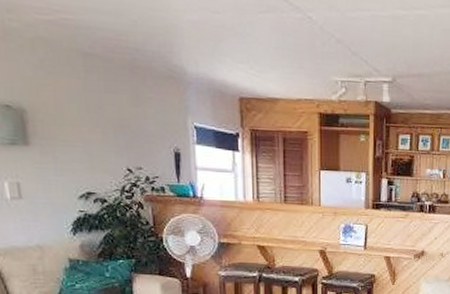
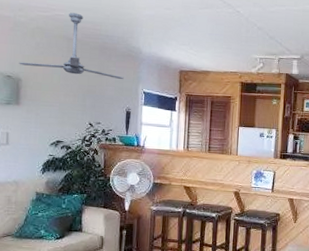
ceiling fan: none [19,16,167,111] -> present [19,13,124,80]

